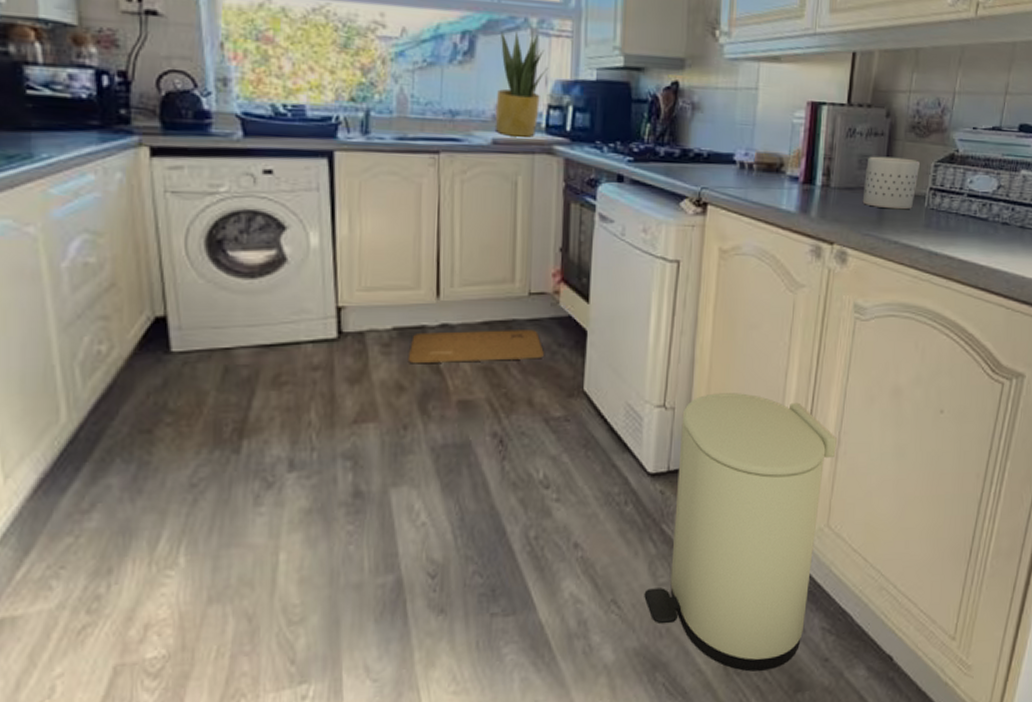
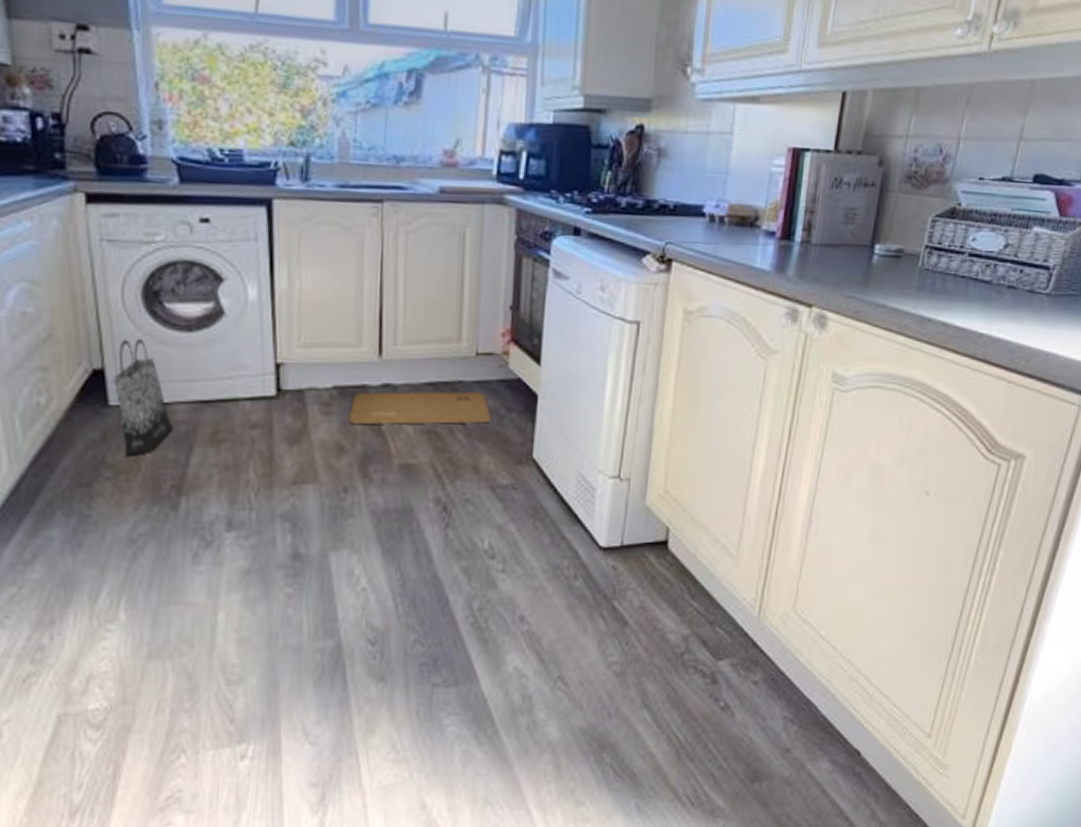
shopping bag: none [176,286,236,402] -> present [114,338,174,457]
planter: present [495,31,549,137] -> none [442,69,502,186]
pedal bin: present [644,393,837,672] -> none [592,465,808,758]
mug: present [862,156,920,210] -> none [847,209,915,270]

